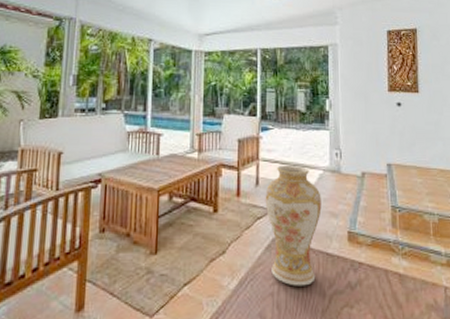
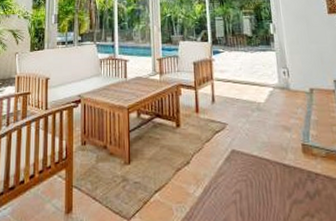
vase: present [265,165,322,286] -> none [221,83,275,195]

